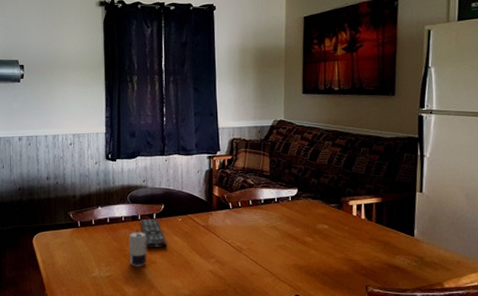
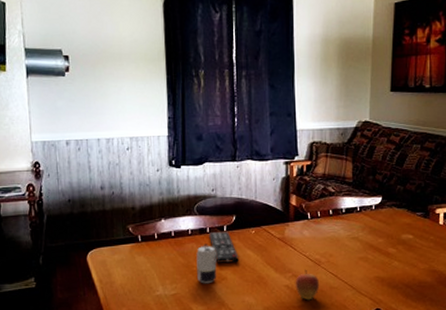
fruit: none [218,255,242,285] -> present [295,269,320,301]

